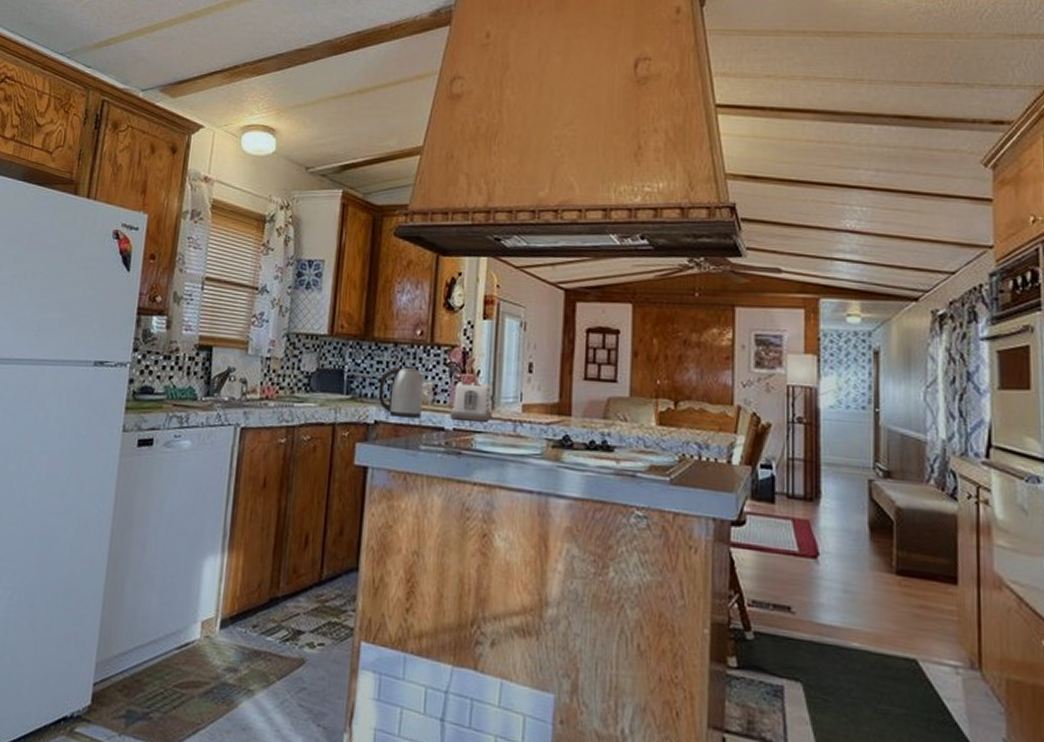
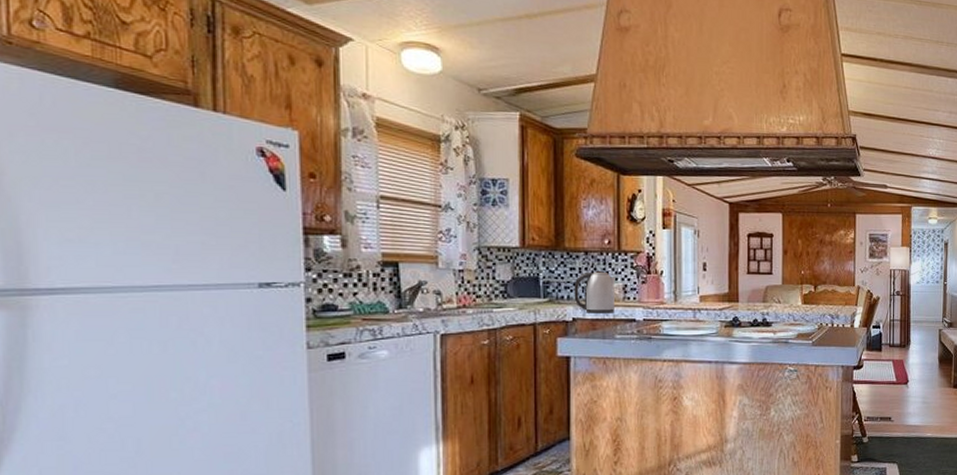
toaster: present [449,381,492,424] -> none [639,281,675,313]

